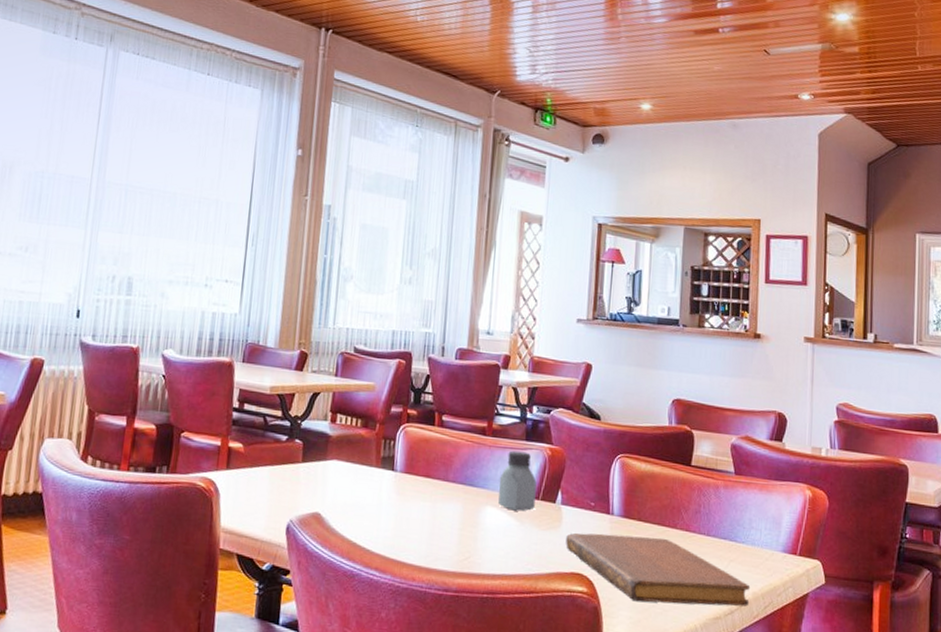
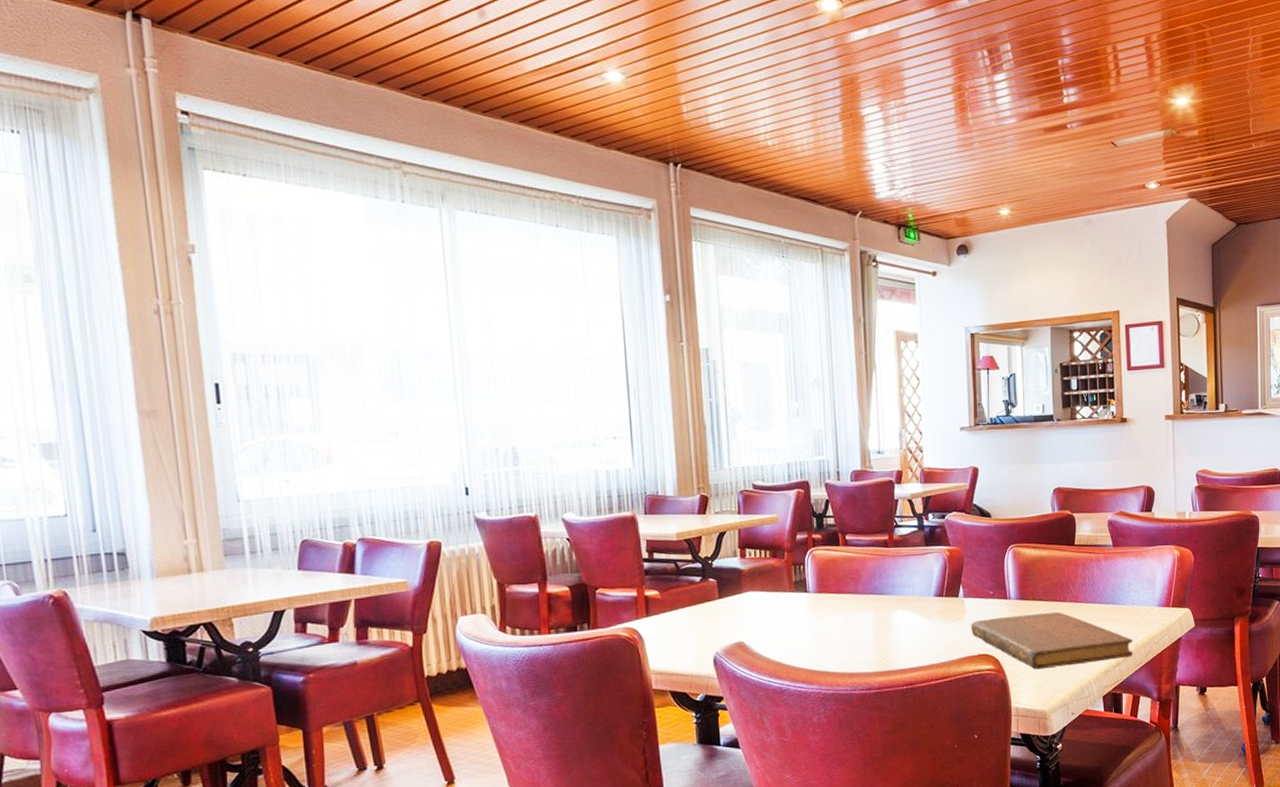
saltshaker: present [498,450,537,511] -> none [905,556,940,610]

